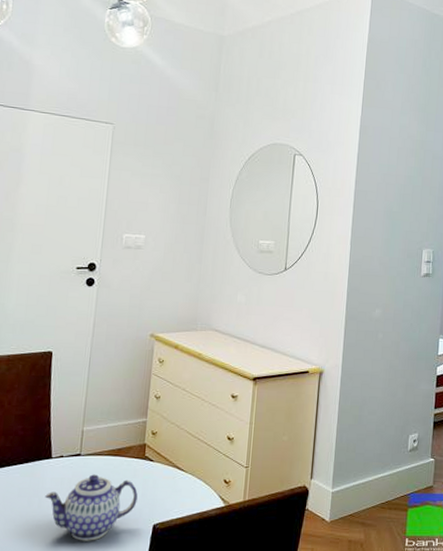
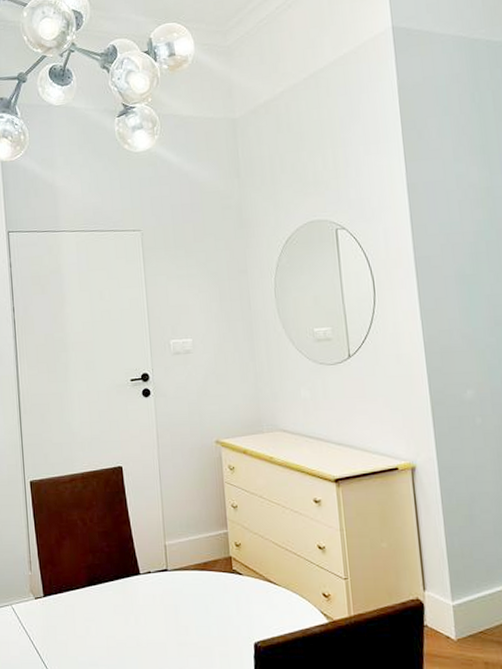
teapot: present [45,474,138,541] -> none [140,590,233,660]

